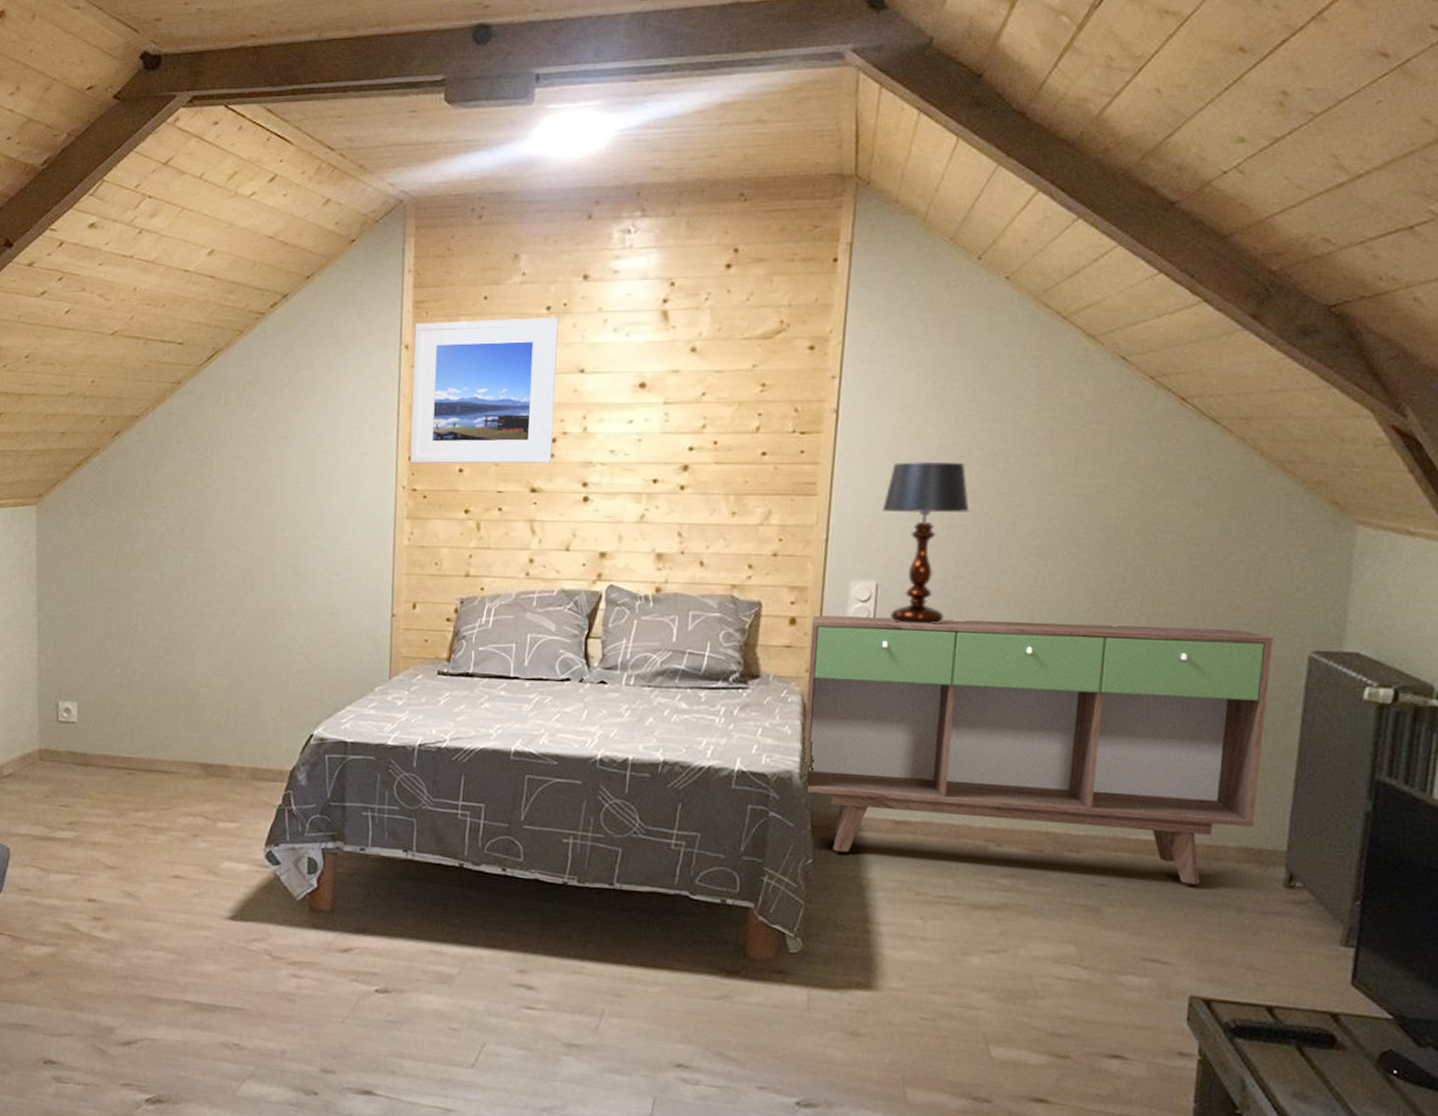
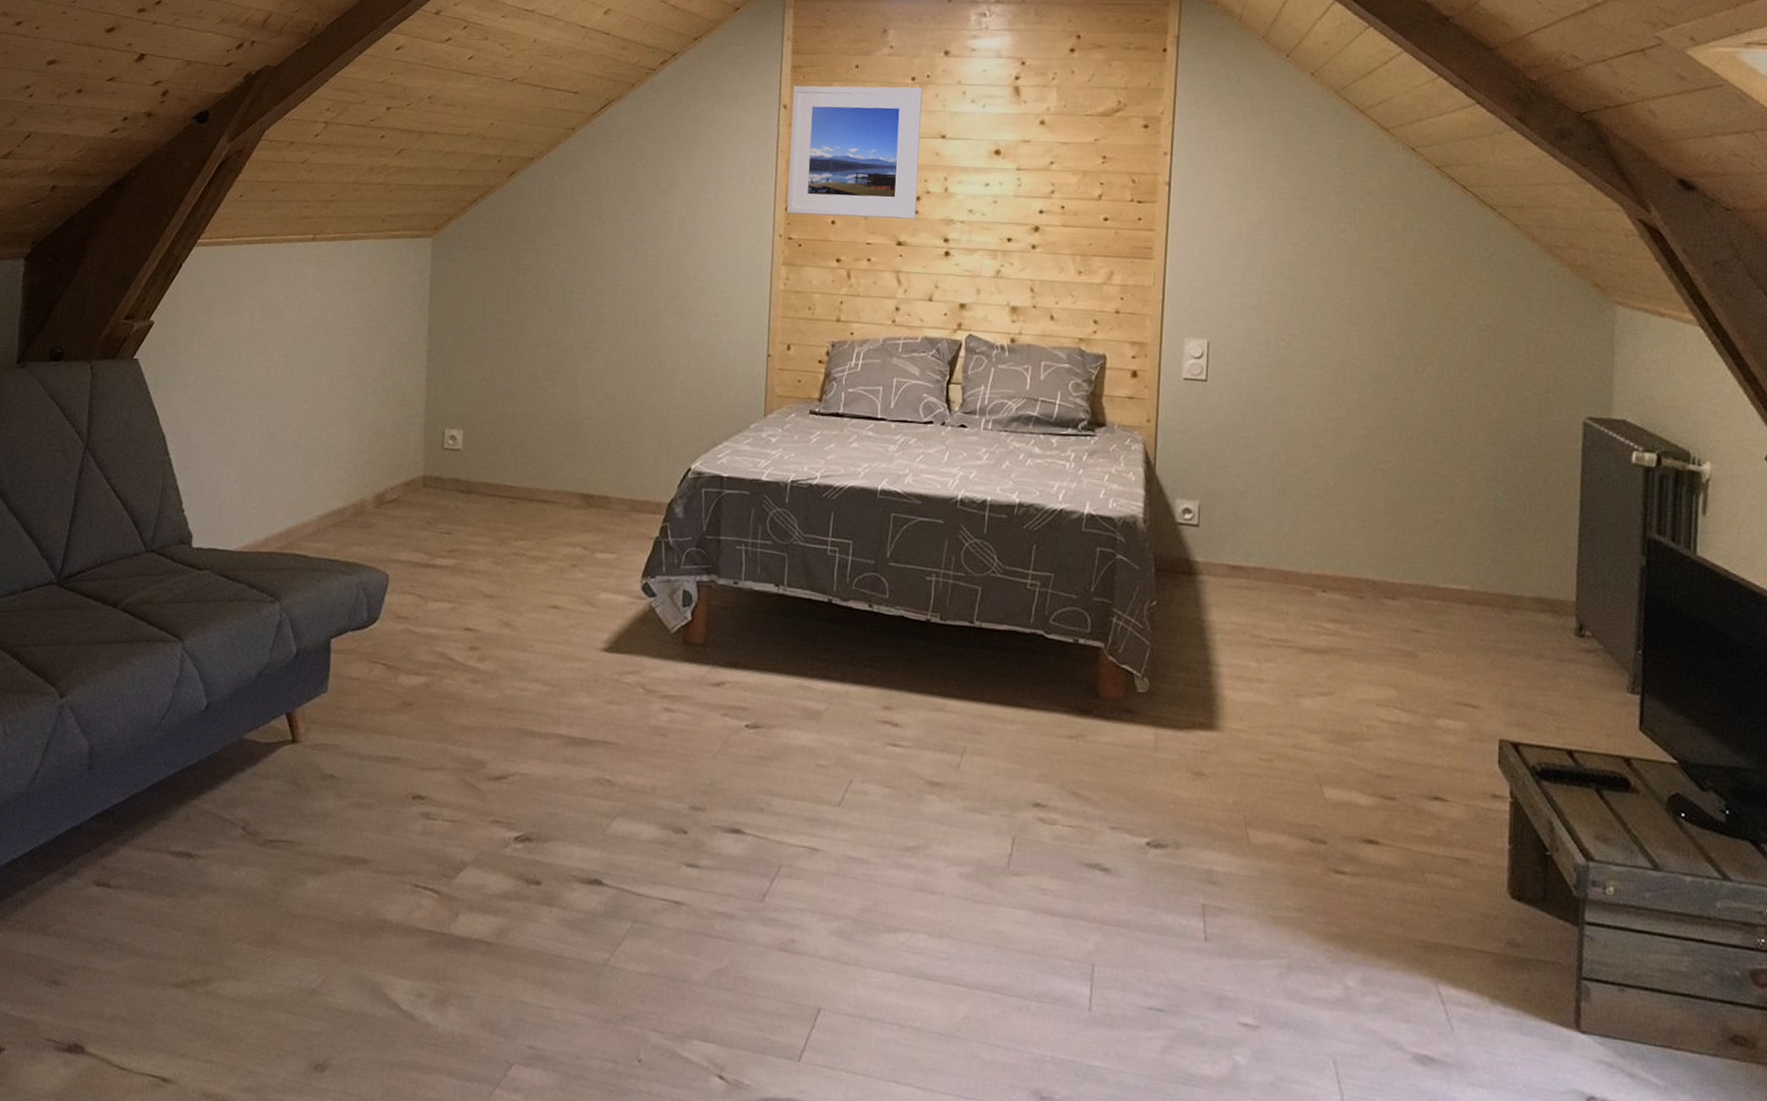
sideboard: present [804,615,1274,885] -> none [1147,369,1553,632]
table lamp: present [882,462,970,625] -> none [1211,232,1287,382]

